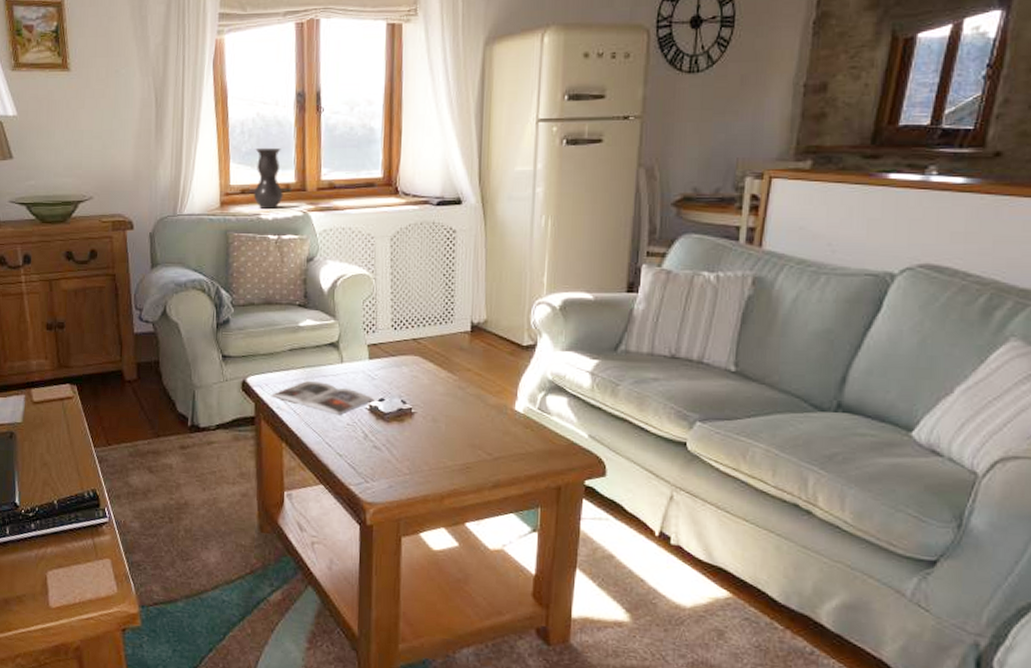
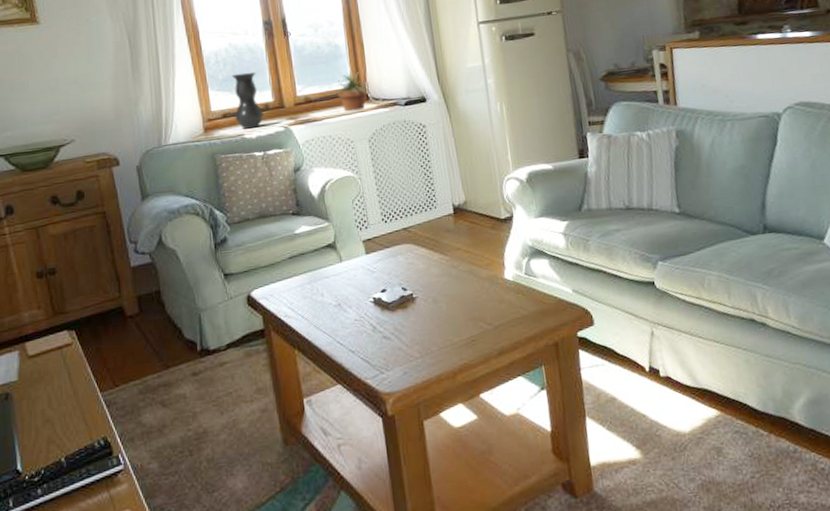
magazine: present [270,380,373,416] -> none [276,283,376,313]
potted plant: none [361,160,403,205] -> present [334,71,371,112]

